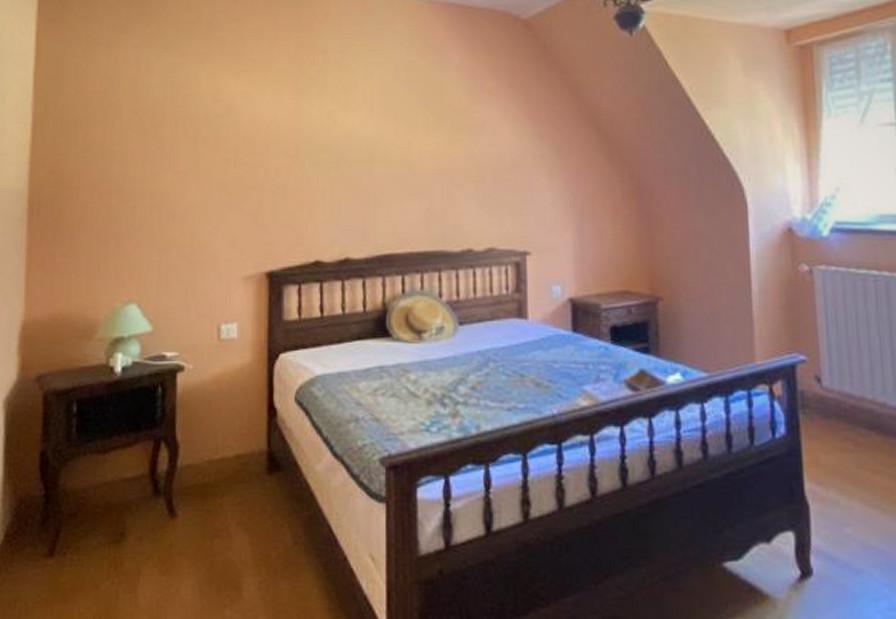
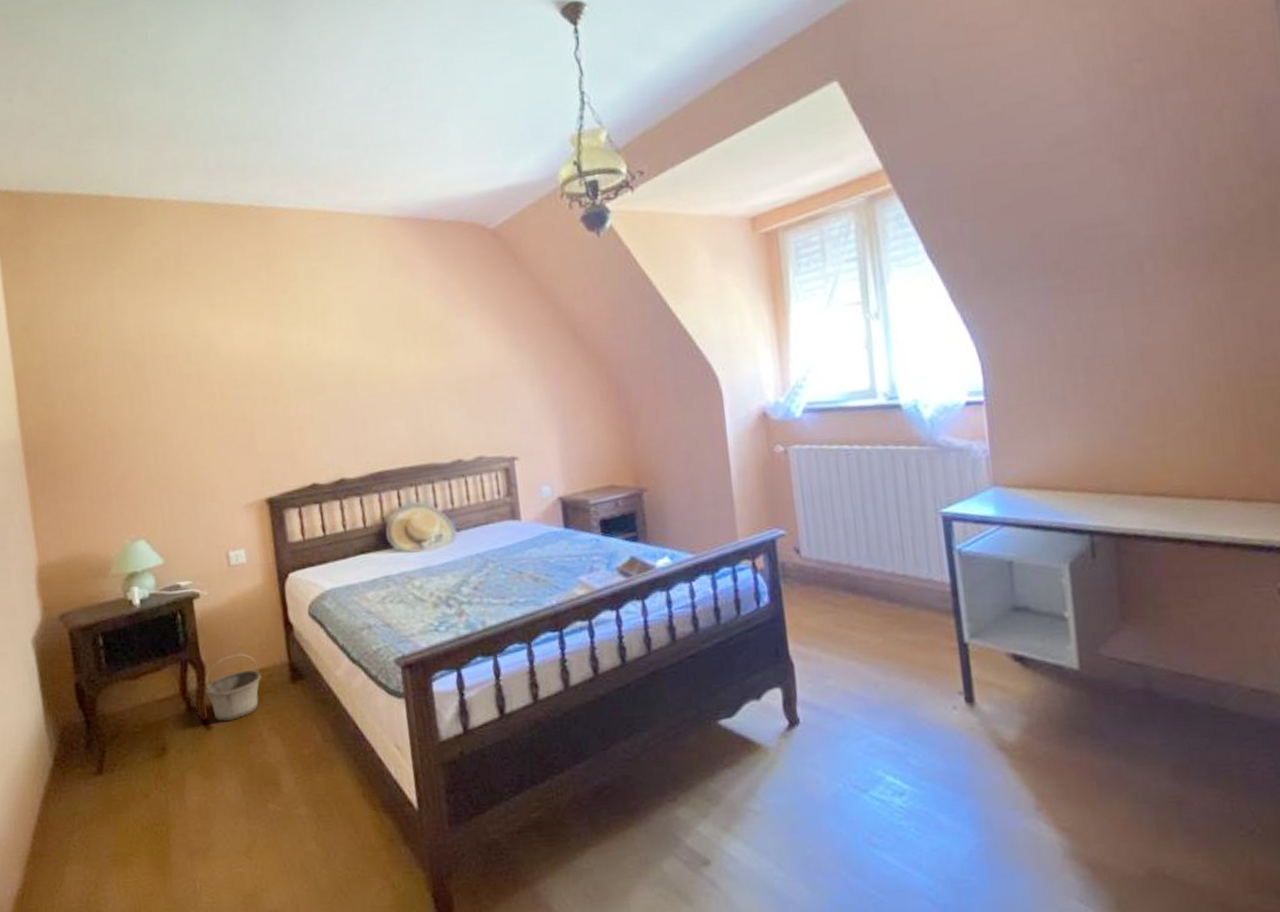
basket: none [174,436,236,509] -> present [204,653,261,721]

